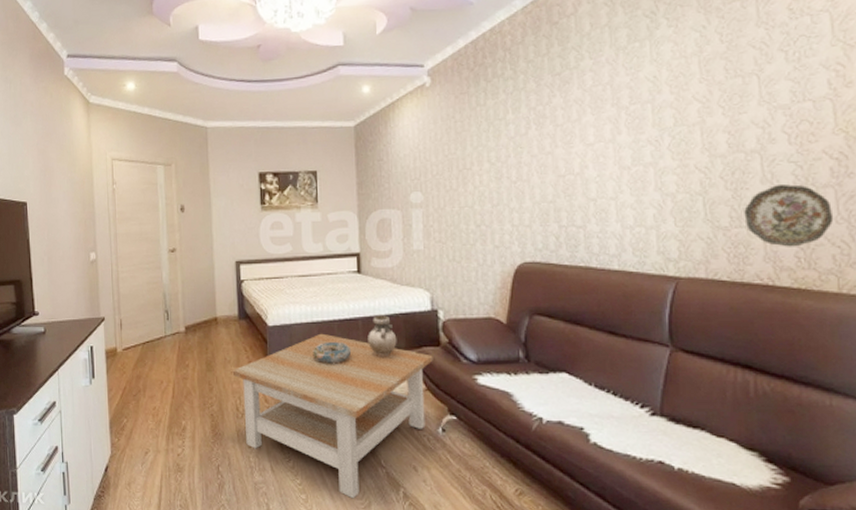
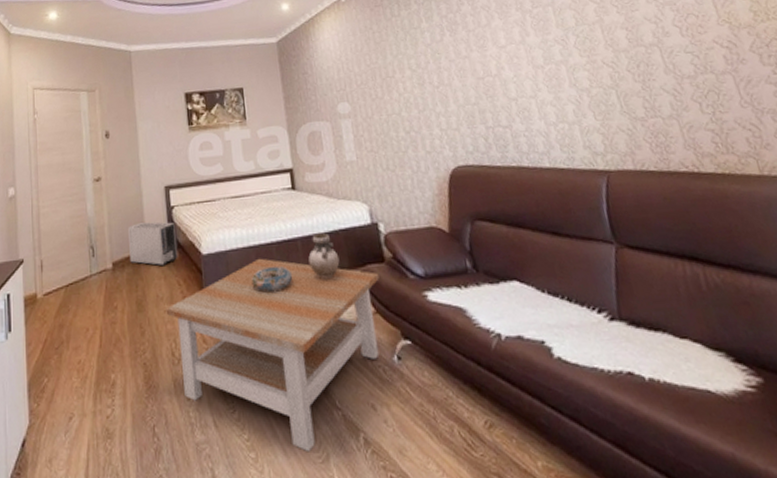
air purifier: none [199,293,246,333] -> present [127,222,179,267]
decorative plate: present [744,184,834,247] -> none [655,73,739,134]

